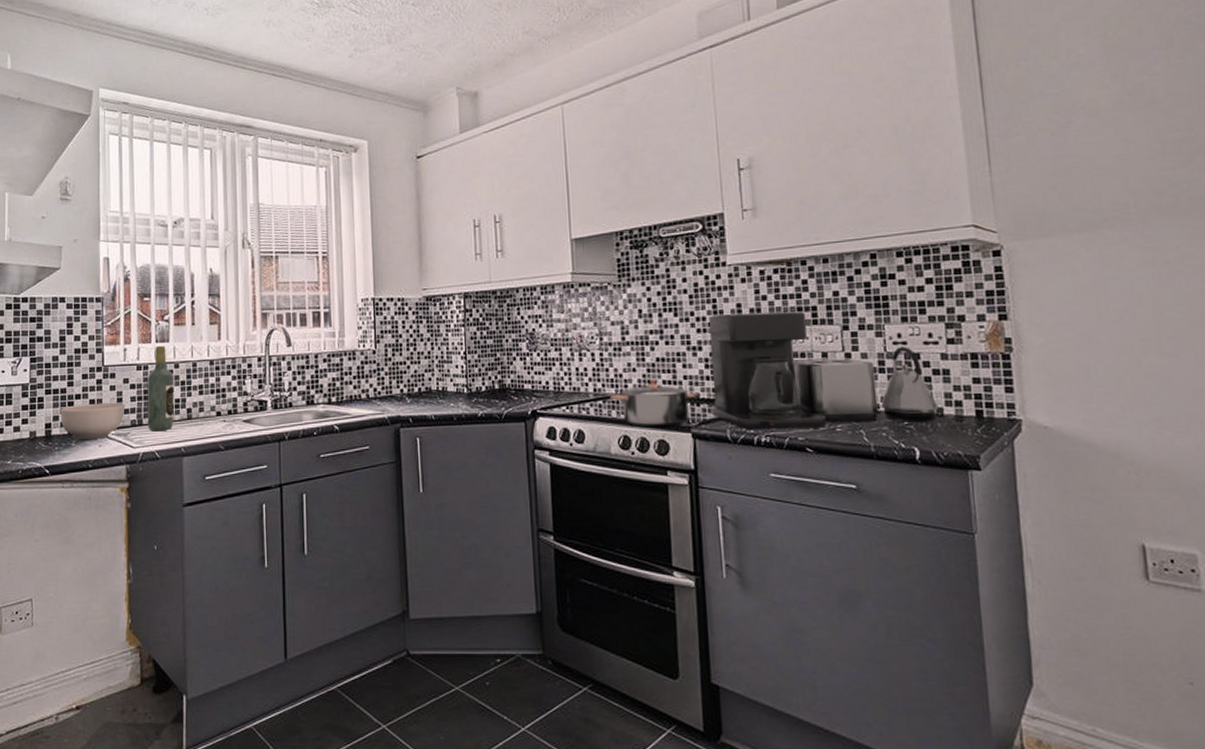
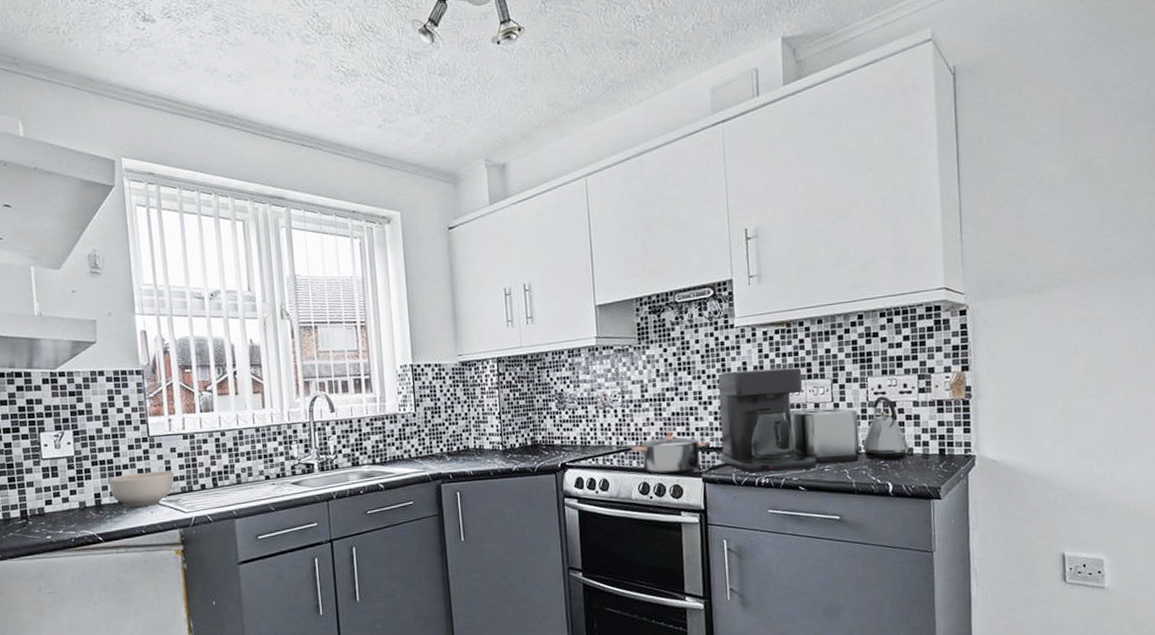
wine bottle: present [146,345,174,432] -> none [194,415,224,497]

